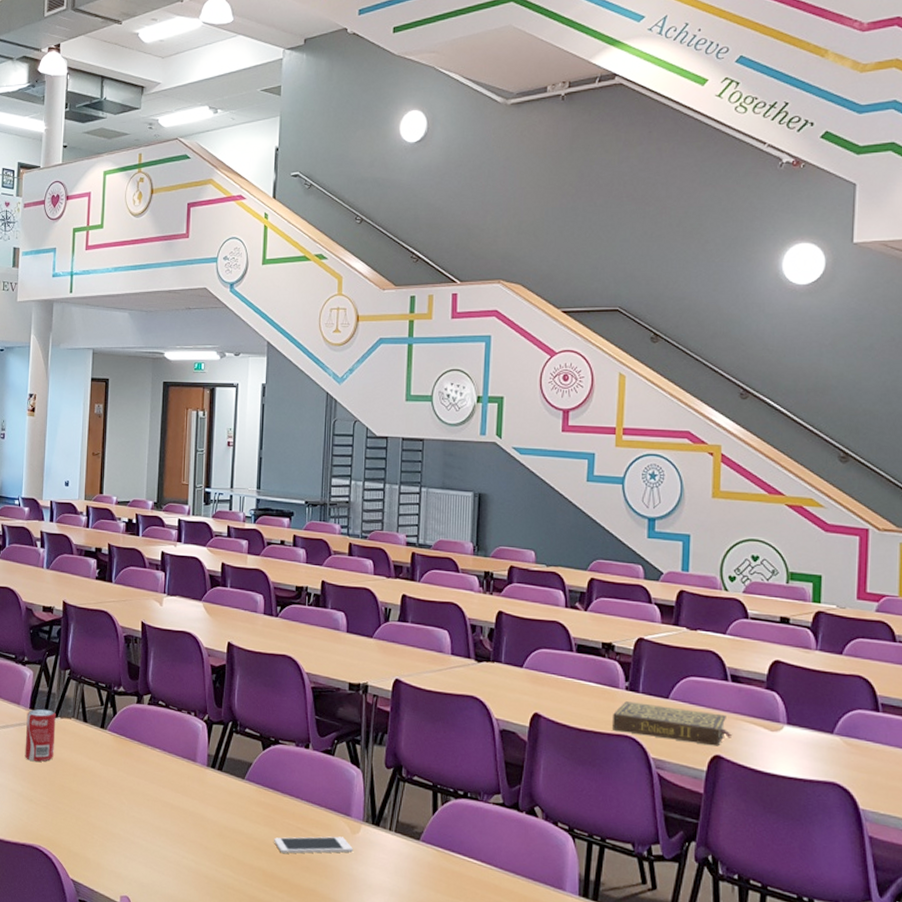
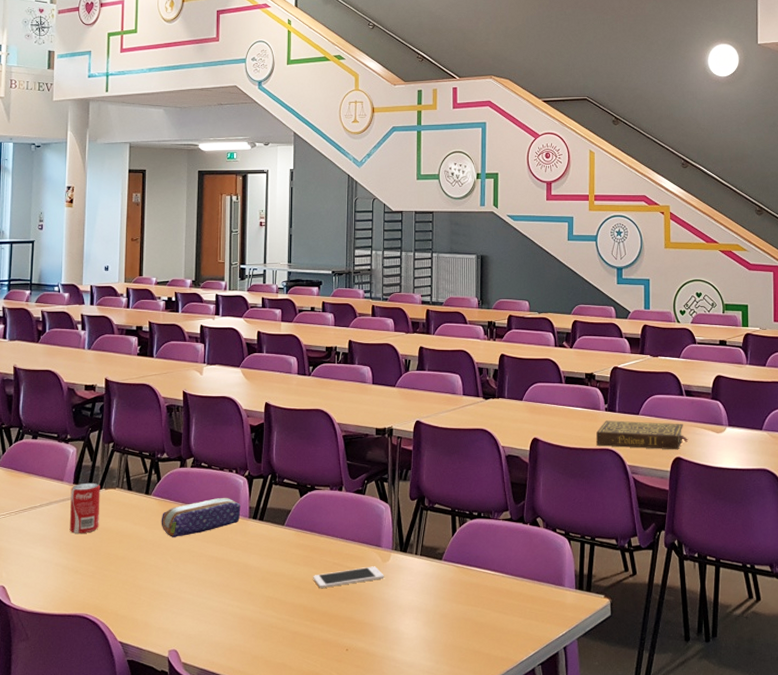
pencil case: none [115,740,199,778] -> present [161,497,241,537]

